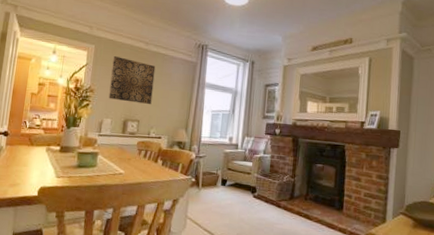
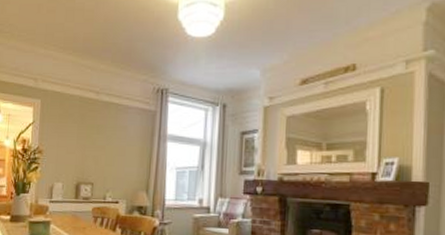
wall art: present [108,55,156,104] -> none [58,109,109,164]

